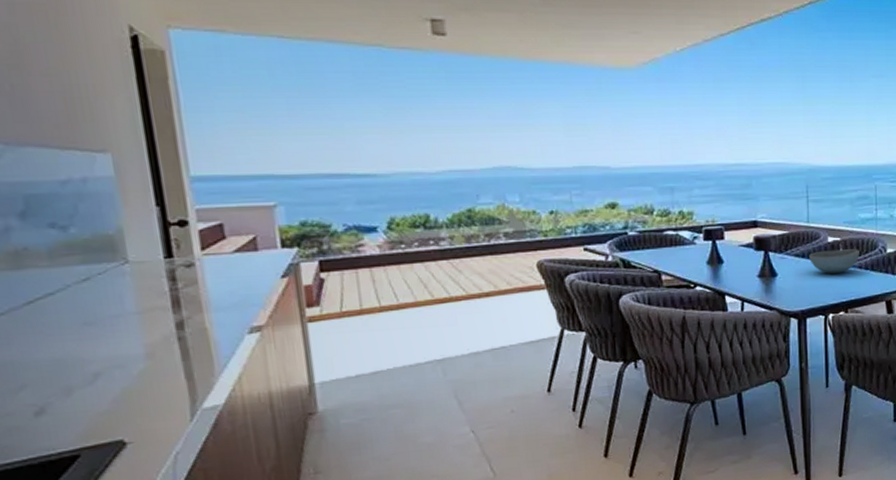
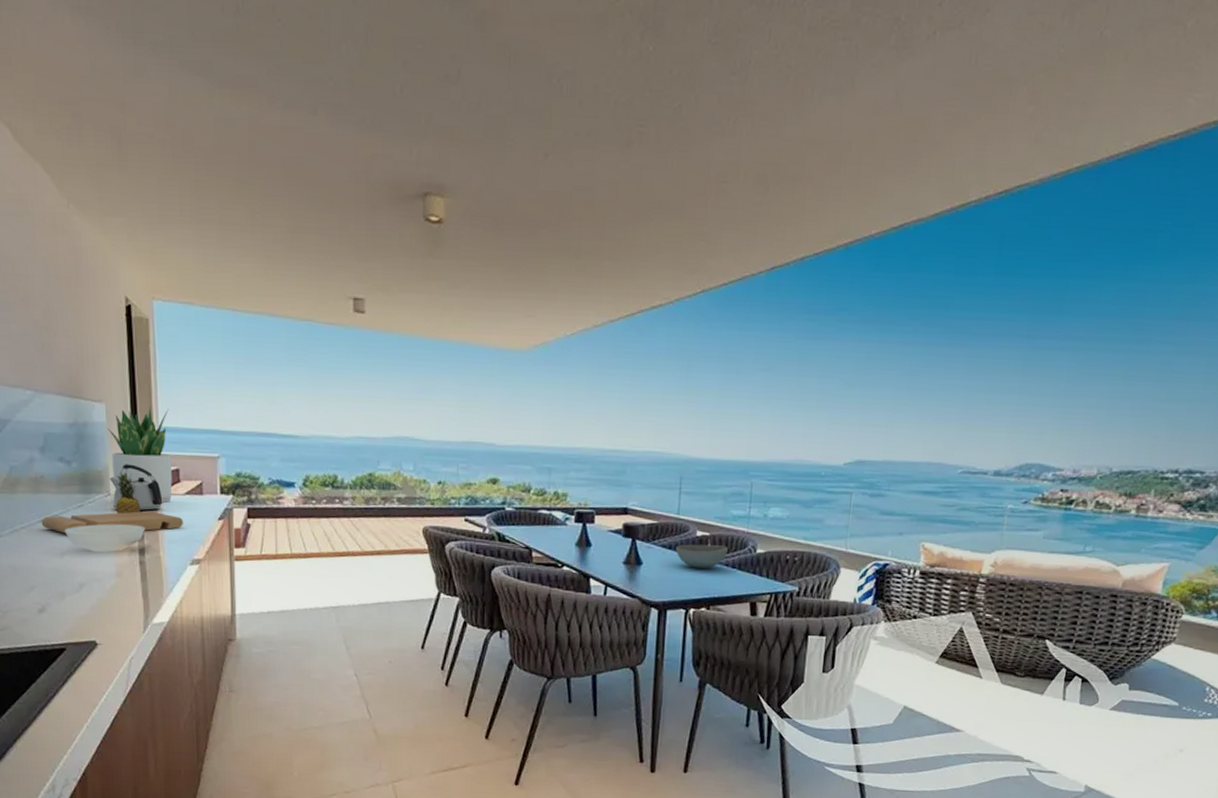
cutting board: none [28,275,236,316] -> present [41,510,184,534]
bowl: none [64,294,183,333] -> present [64,524,145,553]
planter: none [118,153,216,264] -> present [108,407,172,502]
kettle: none [126,223,204,278] -> present [110,464,162,510]
fruit: none [133,233,174,284] -> present [115,471,141,514]

